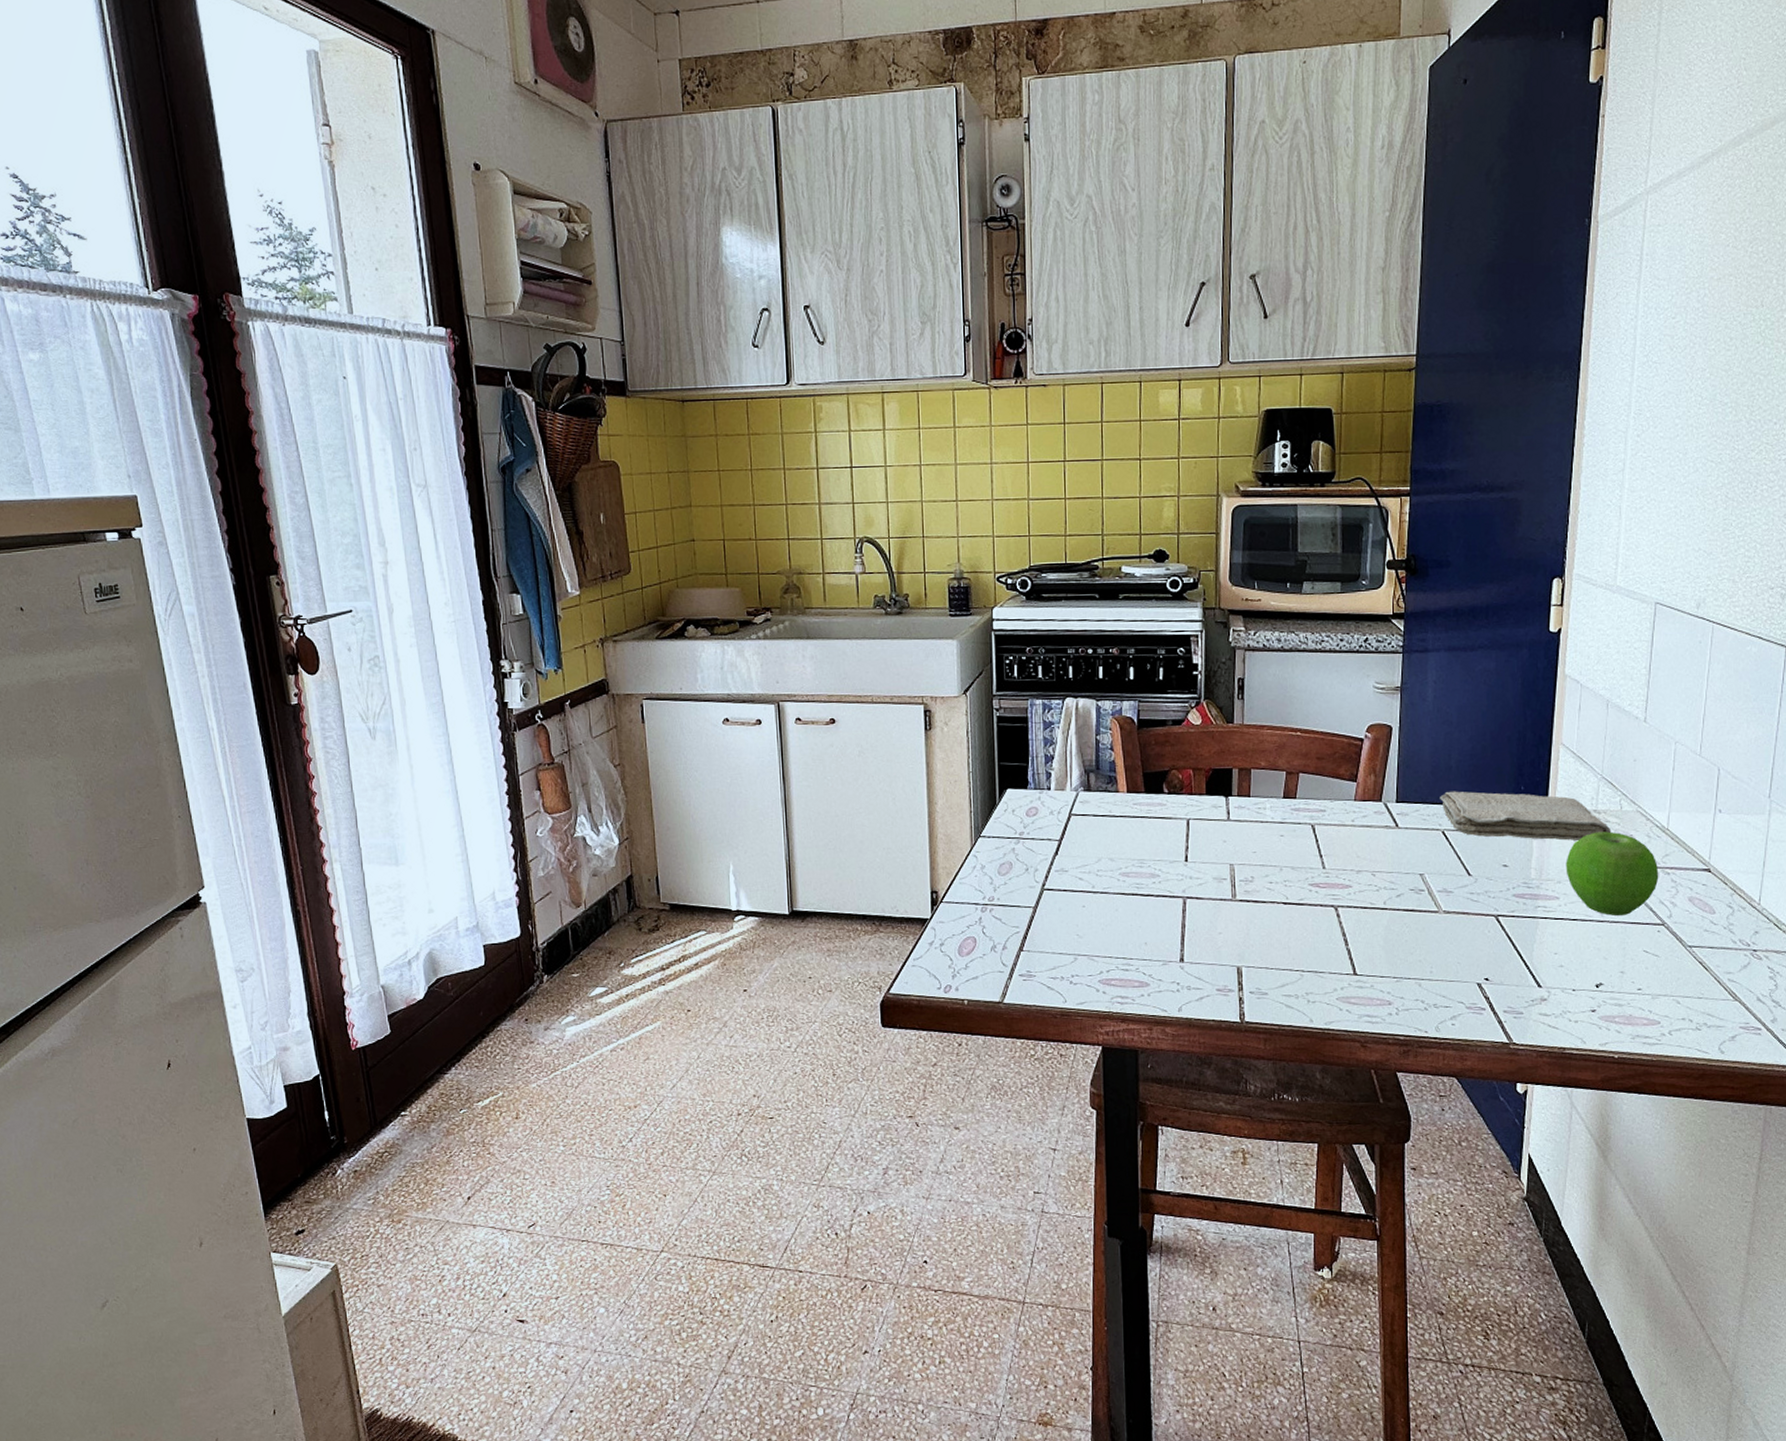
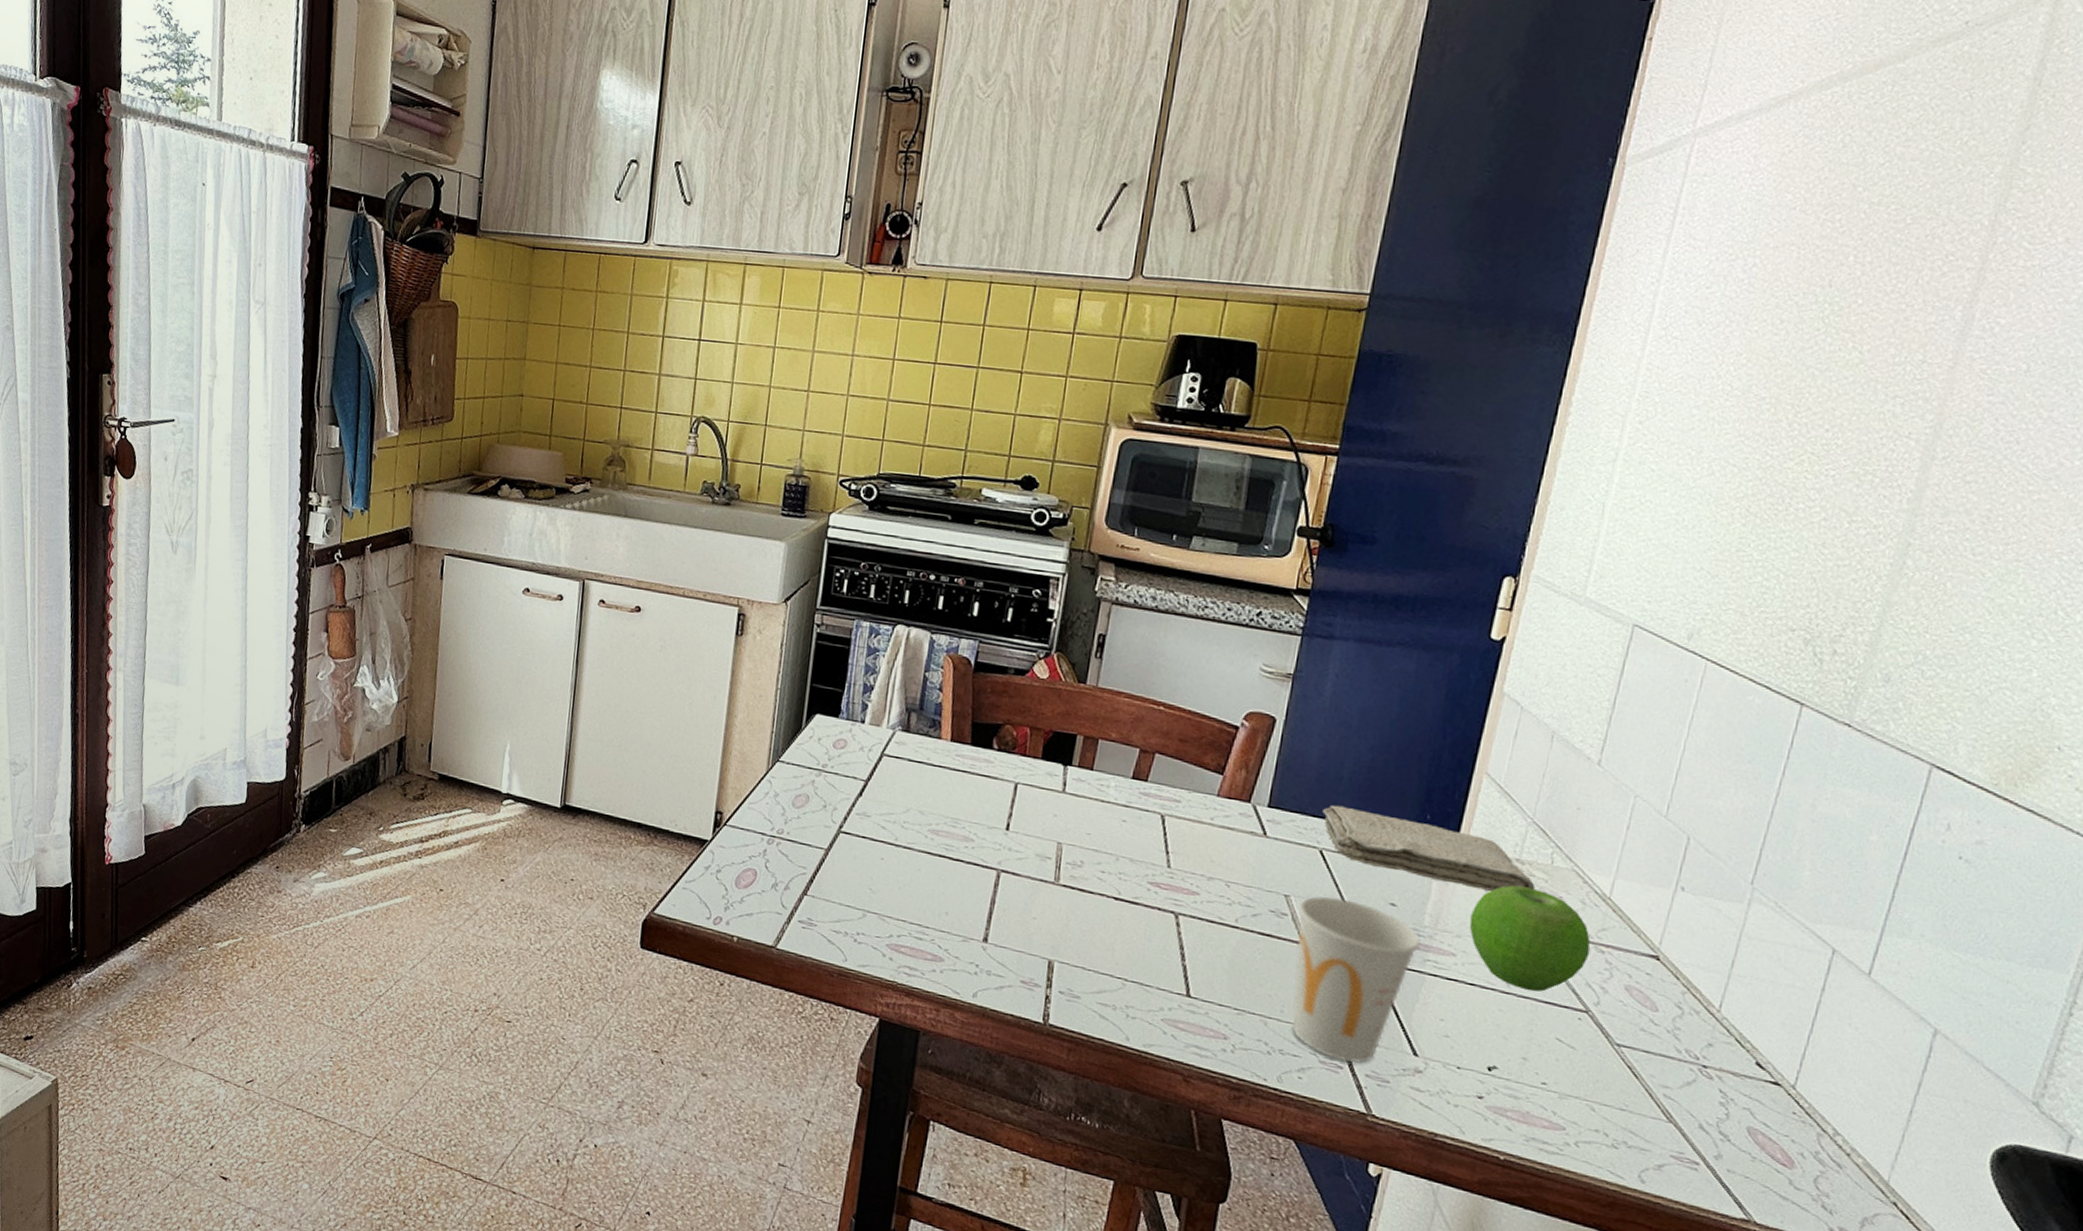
cup: none [1432,868,1530,1003] -> present [1292,896,1420,1063]

